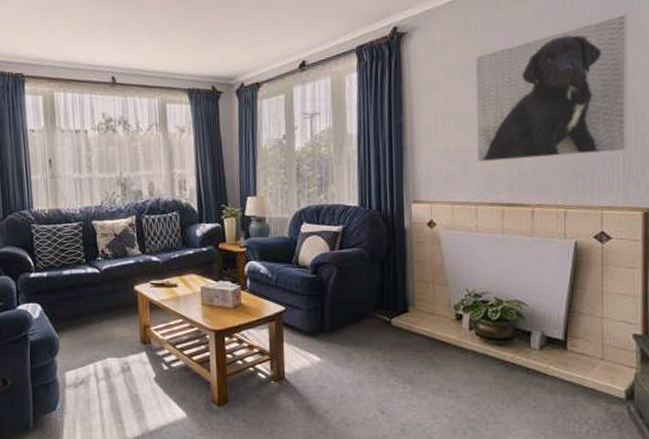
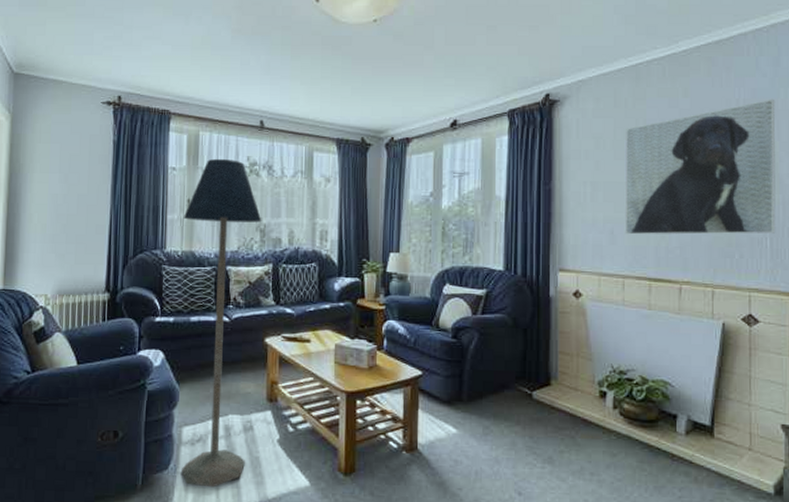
floor lamp: none [46,117,126,424] -> present [182,158,262,488]

